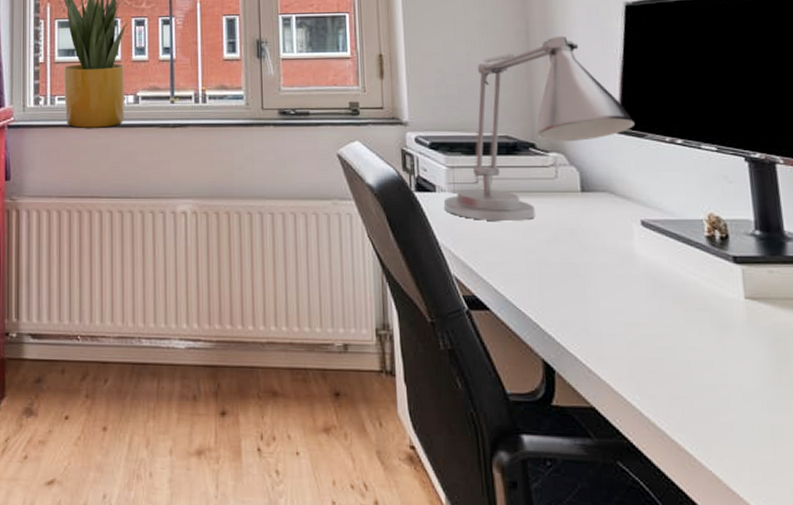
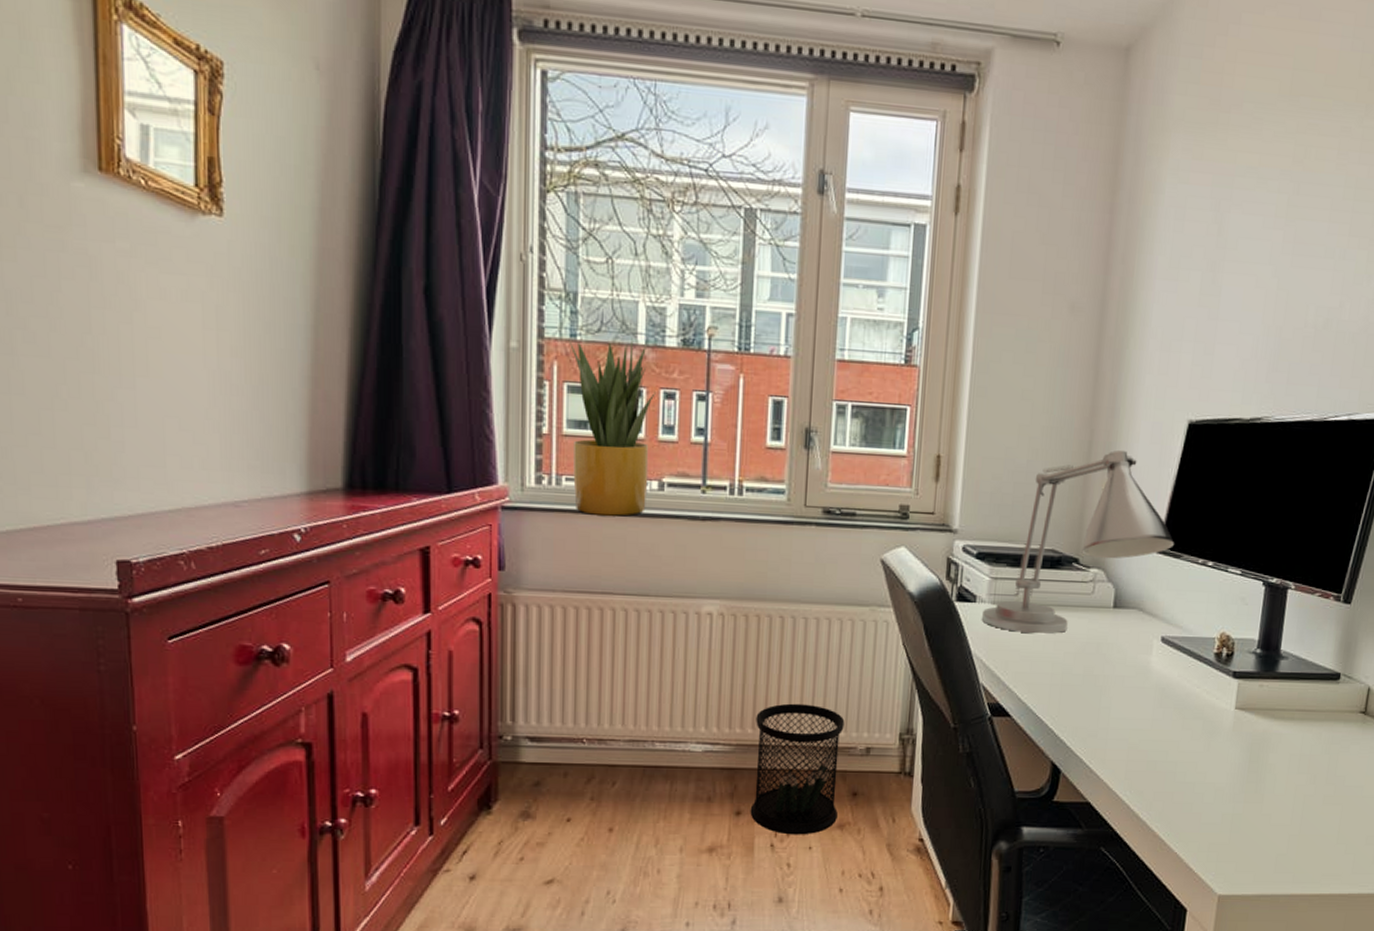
pencil holder: none [233,298,322,439] -> present [750,703,845,835]

